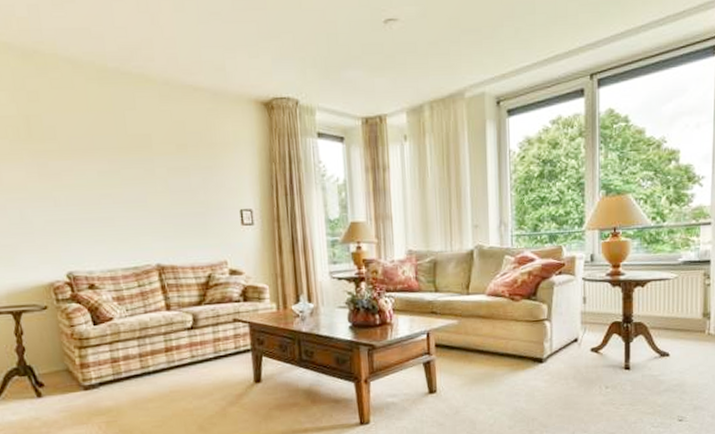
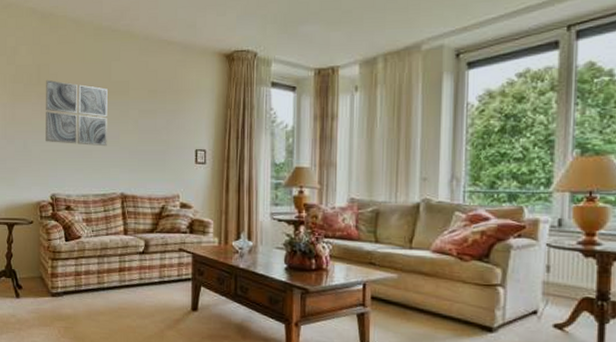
wall art: none [40,133,132,212] -> present [46,79,108,147]

